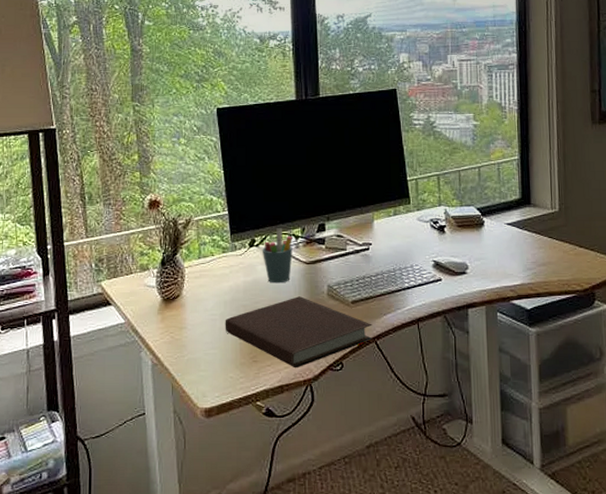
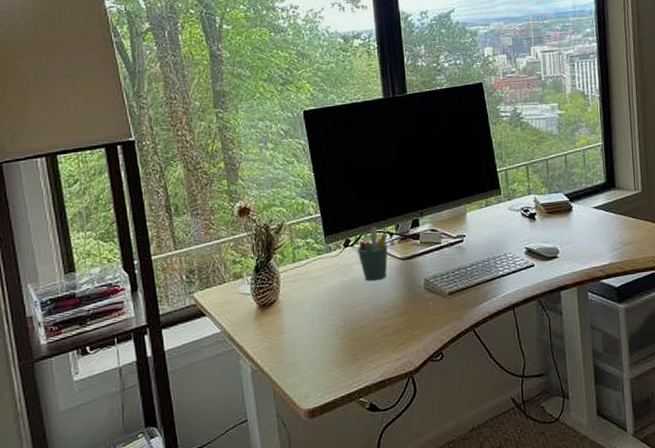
notebook: present [225,296,373,369] -> none [323,292,471,363]

